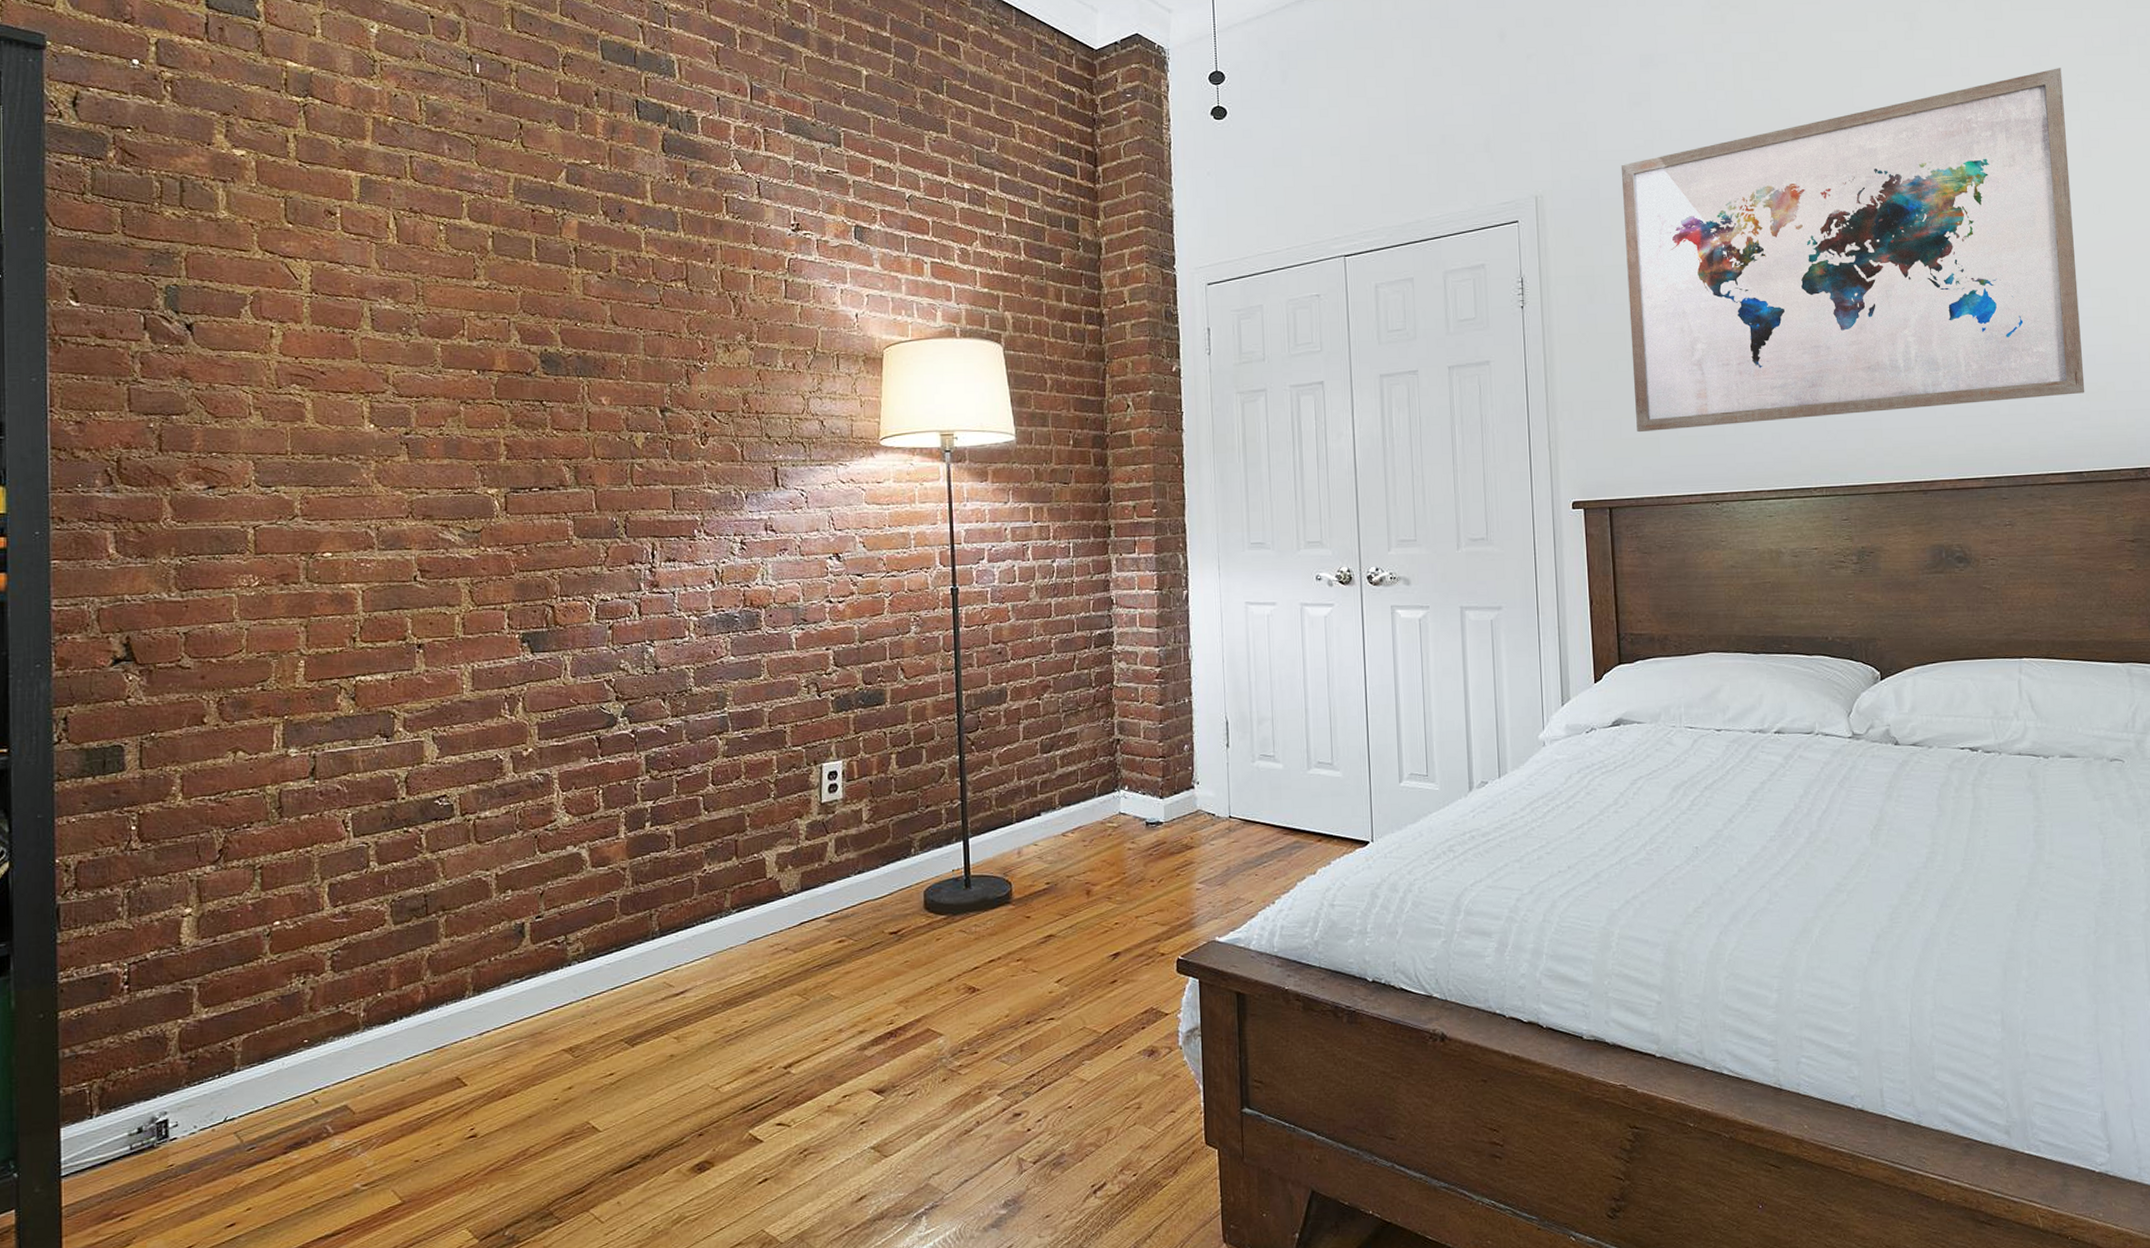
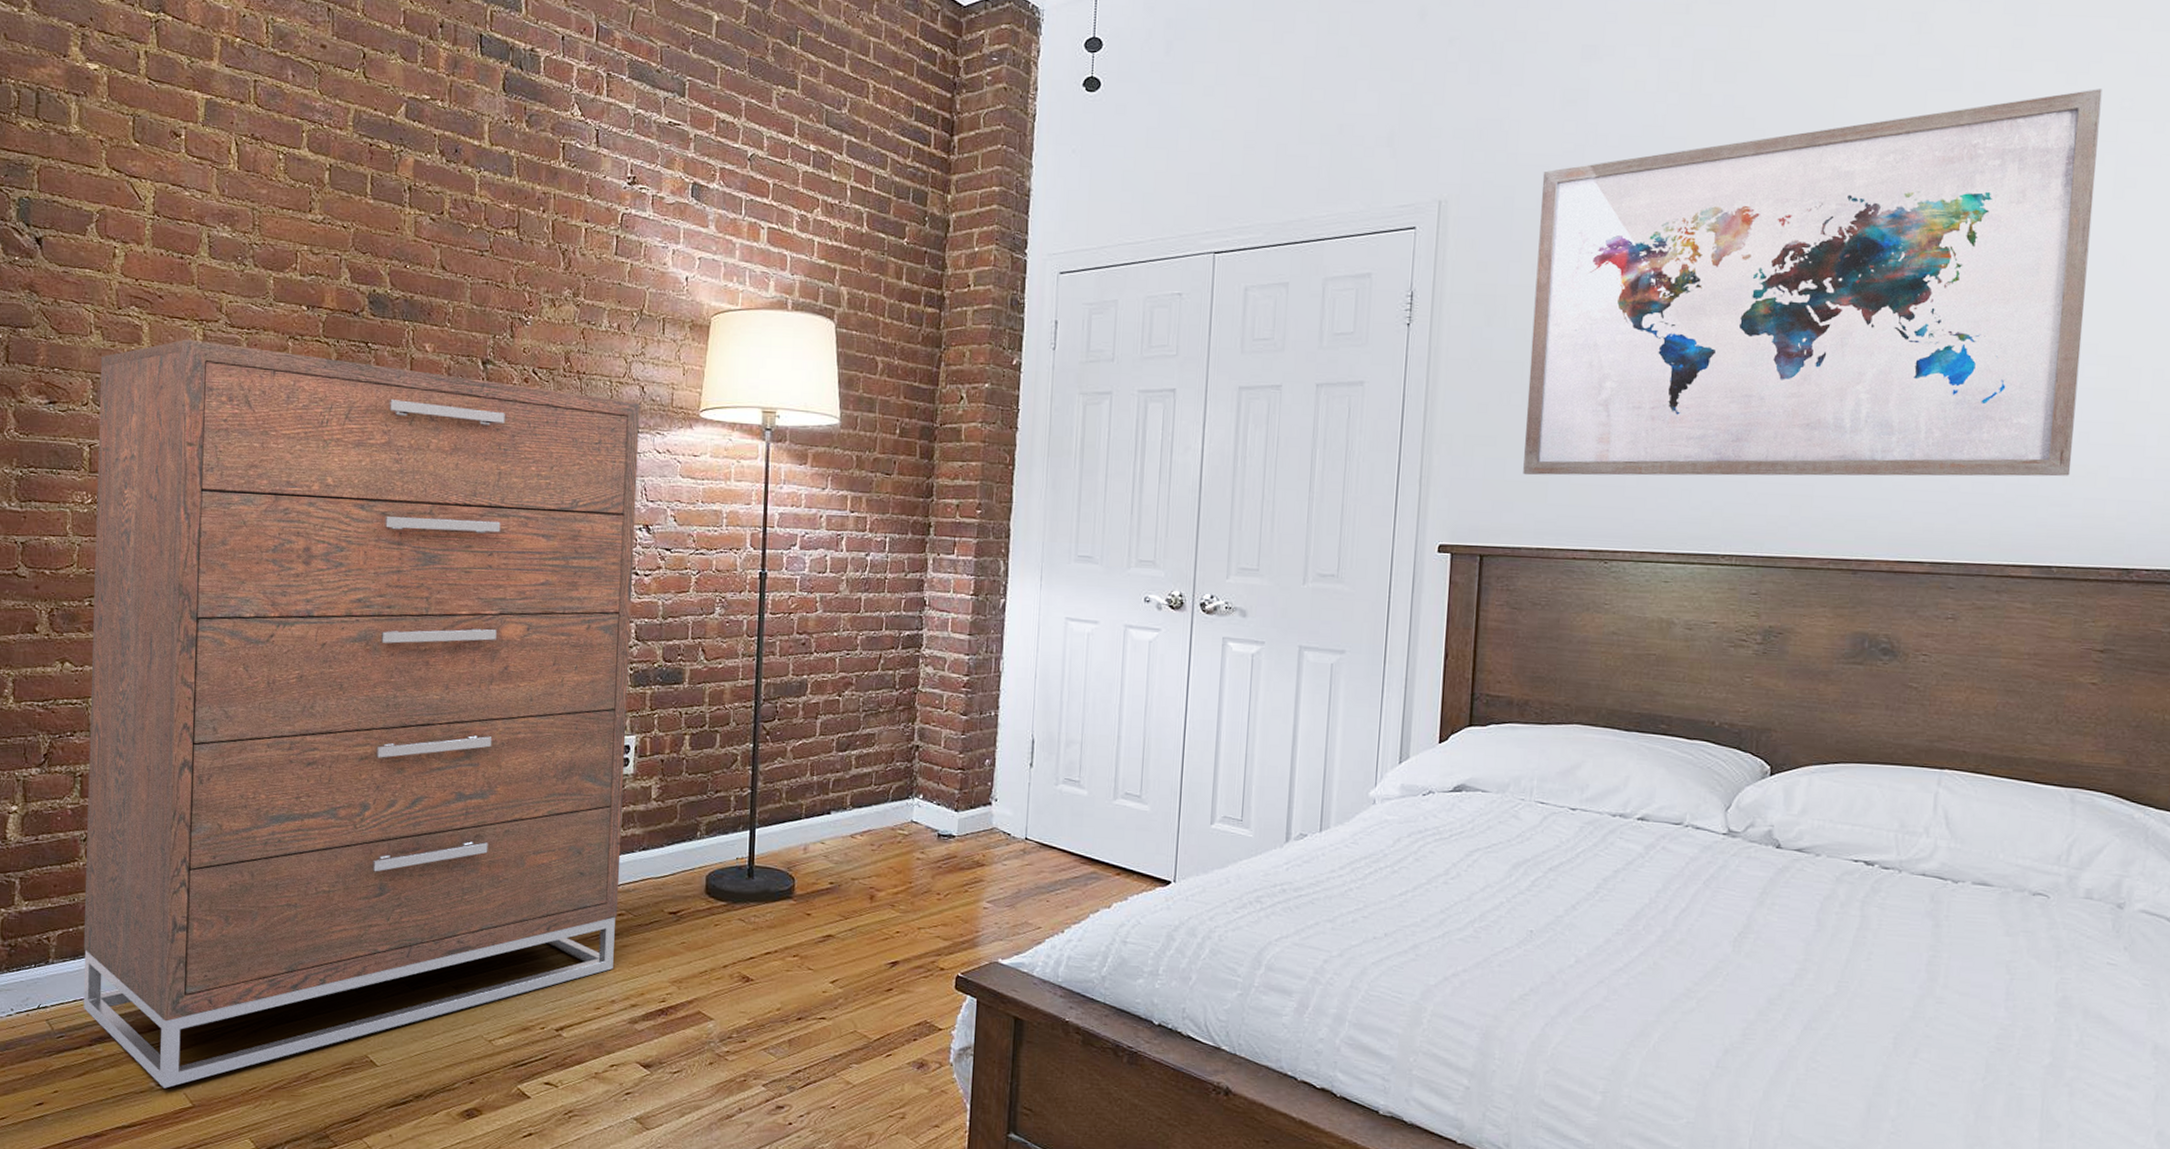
dresser: none [262,412,839,1188] -> present [83,339,641,1088]

